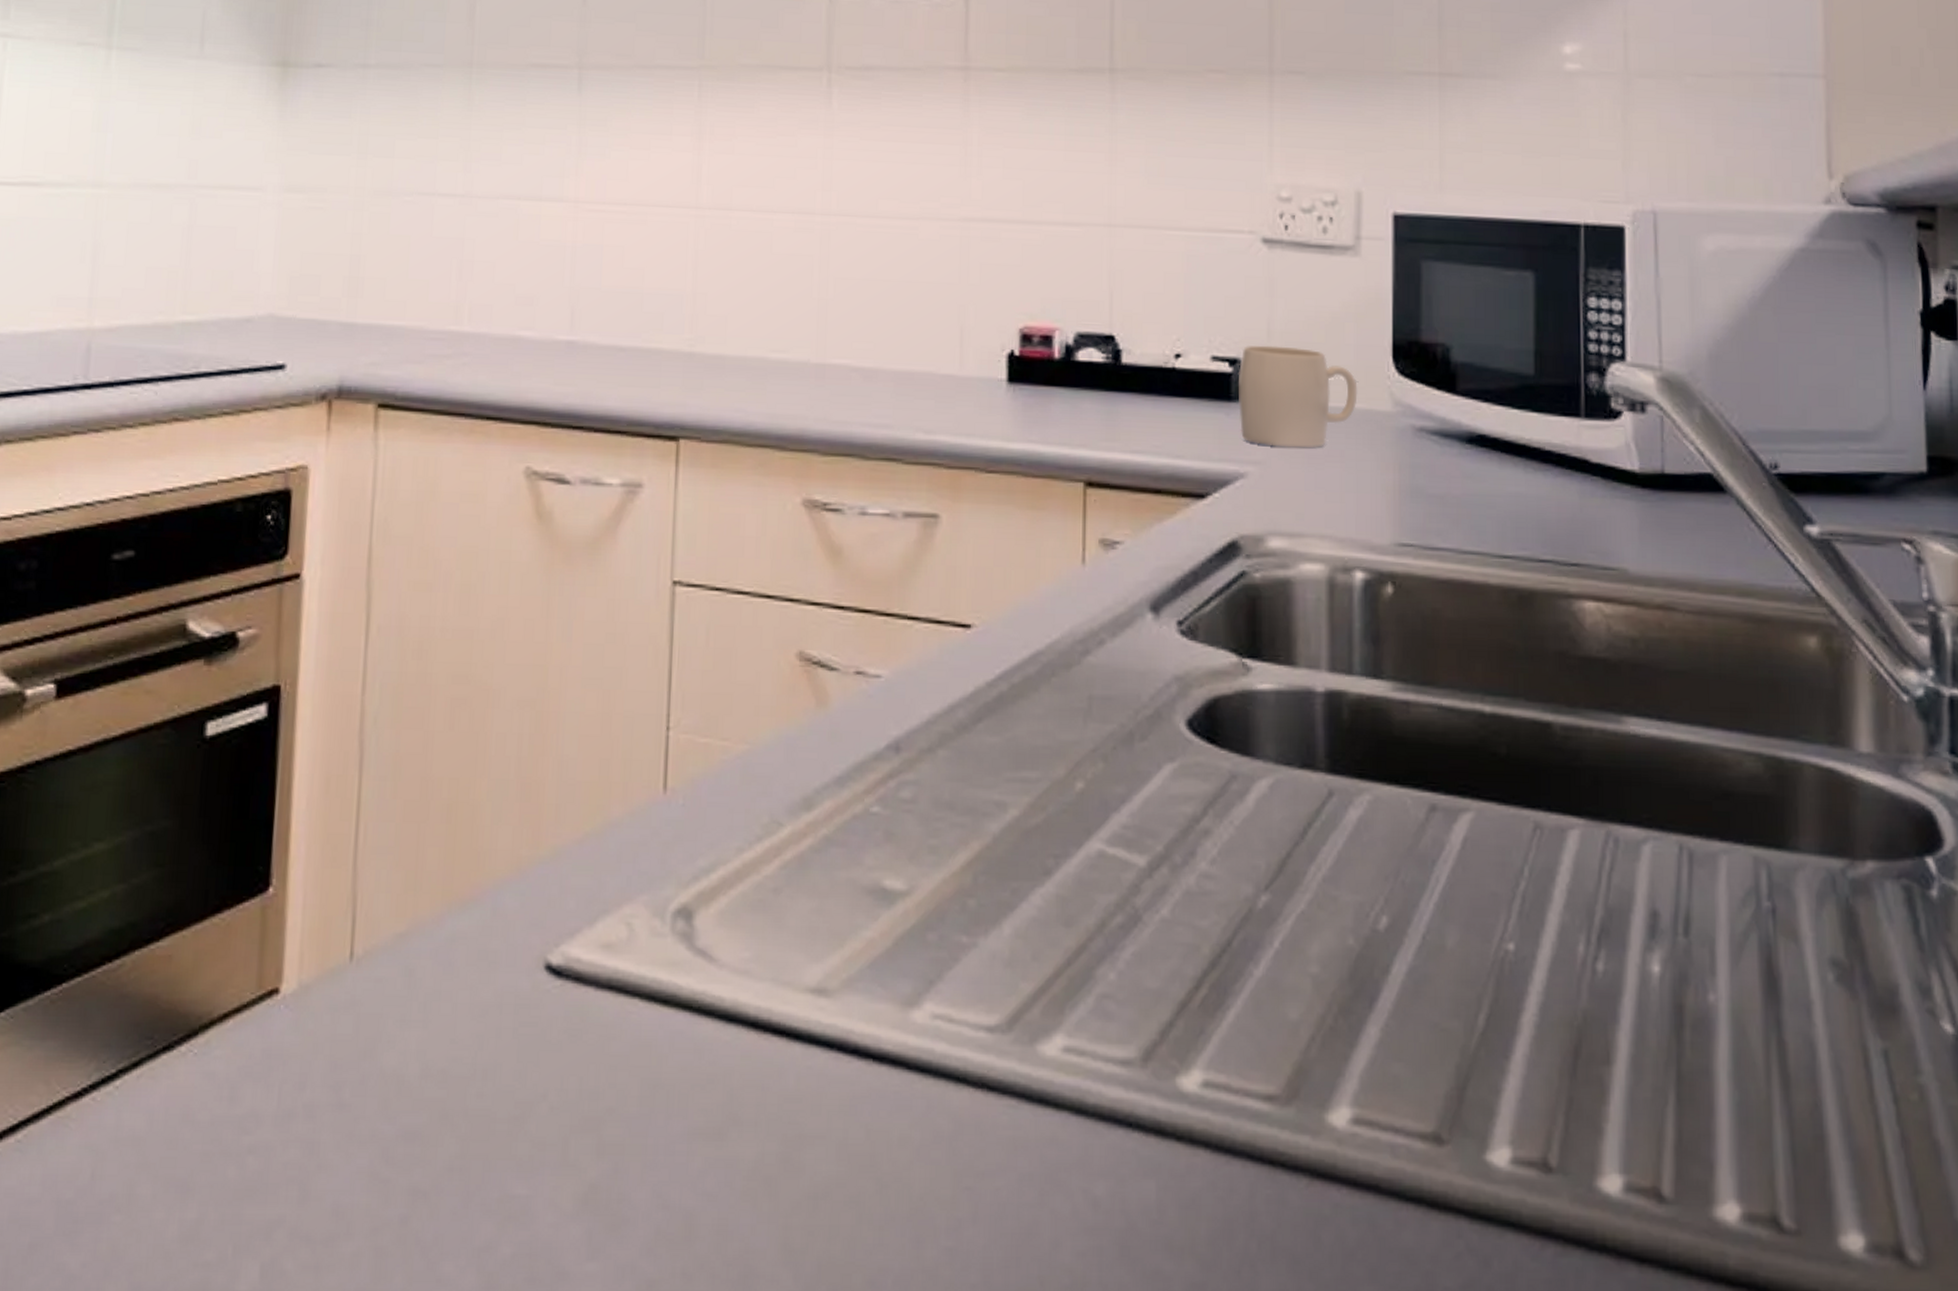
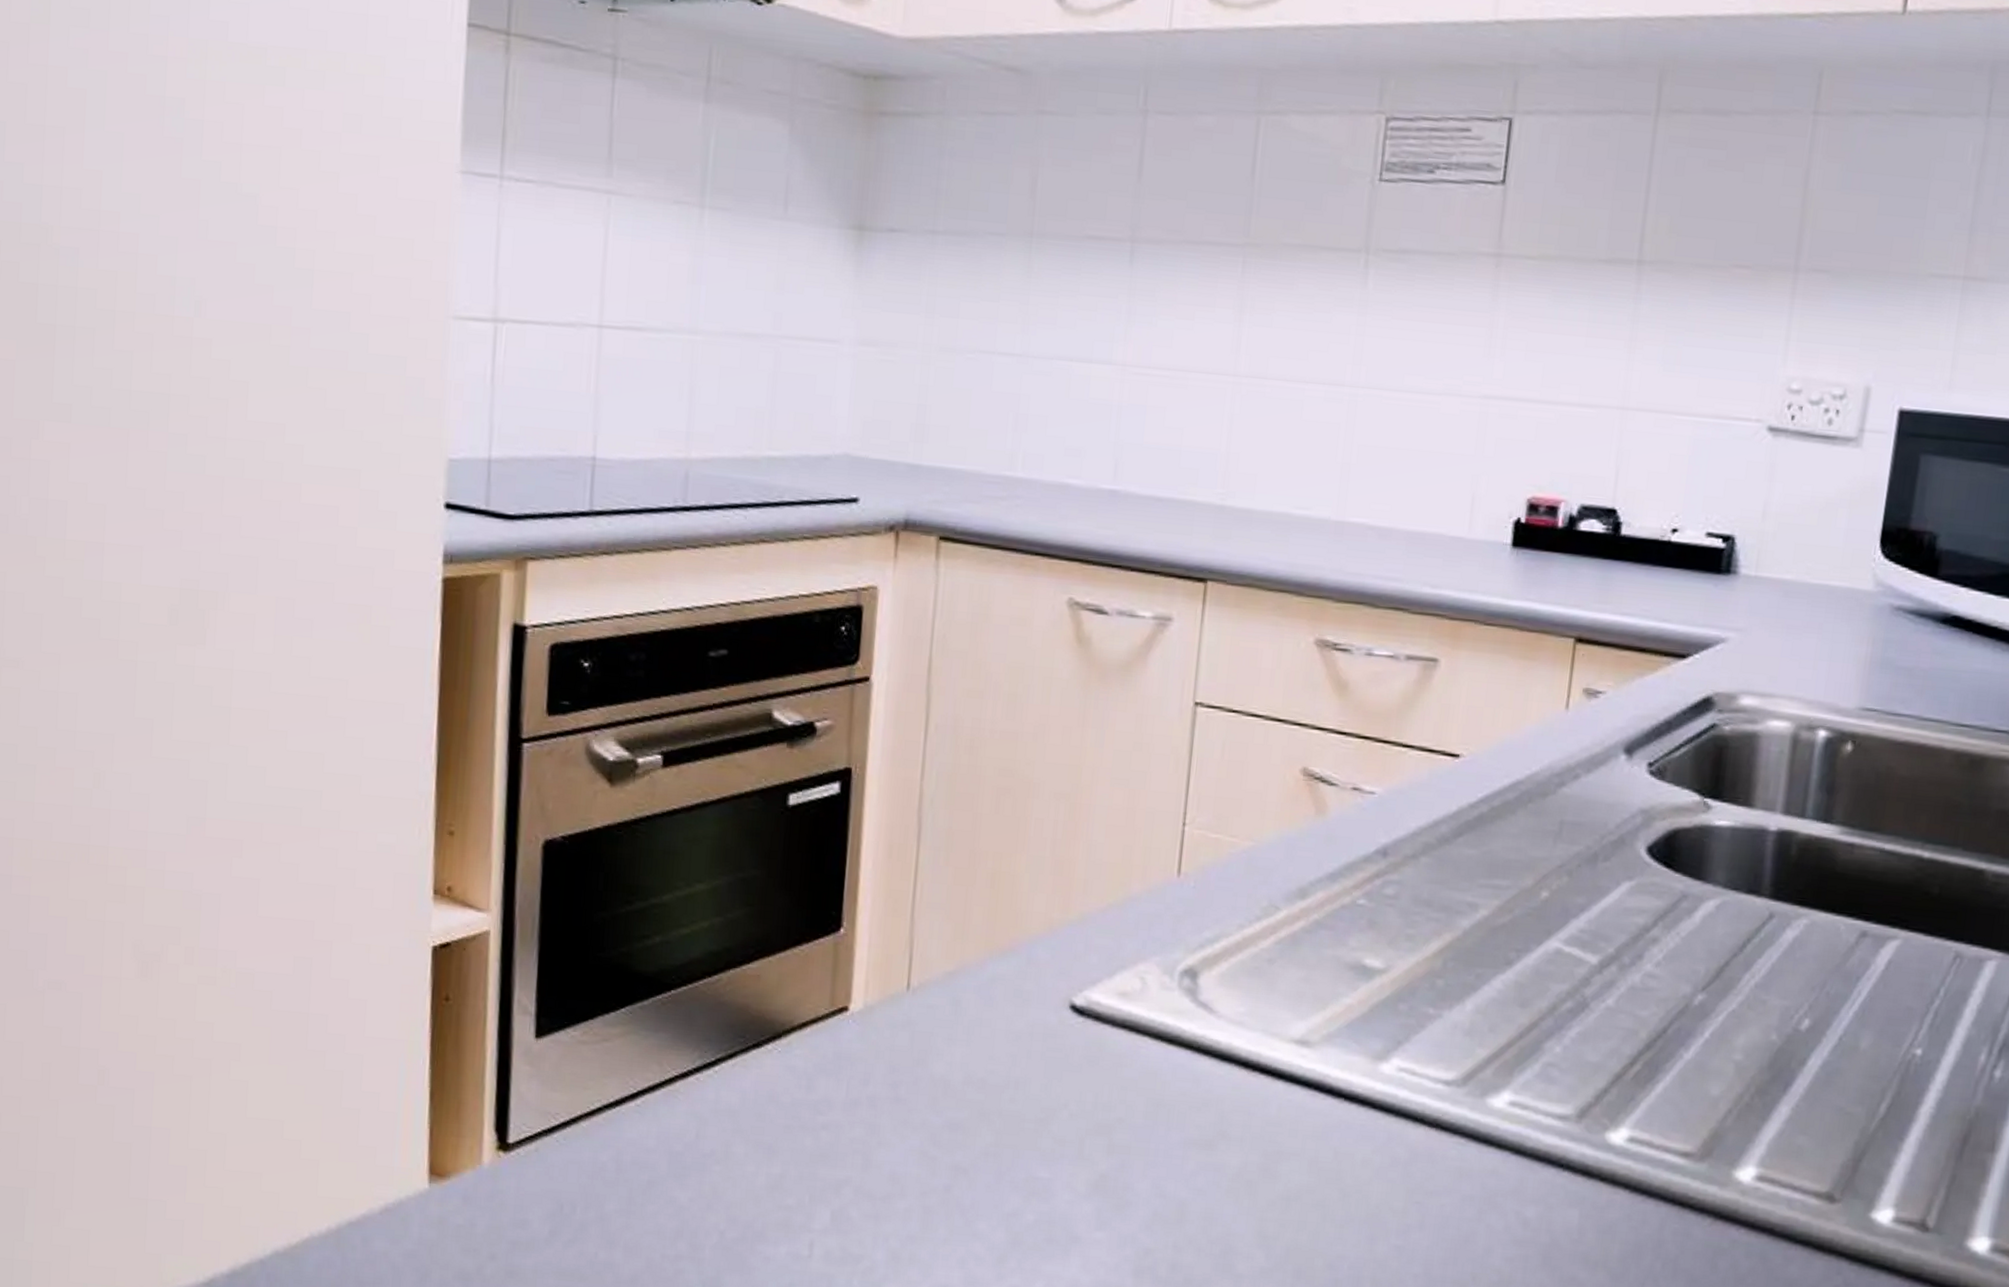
mug: present [1238,345,1358,448] -> none [1726,524,1843,620]

